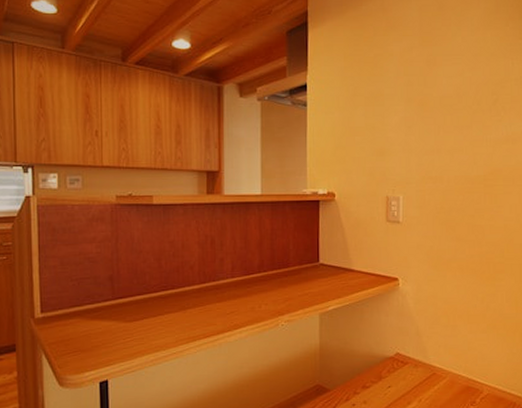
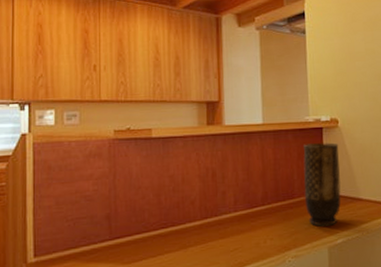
vase: none [299,215,335,294] -> present [303,142,341,226]

